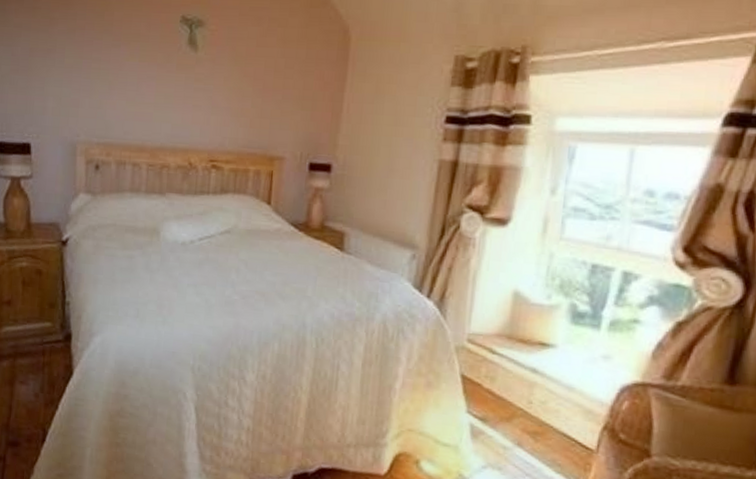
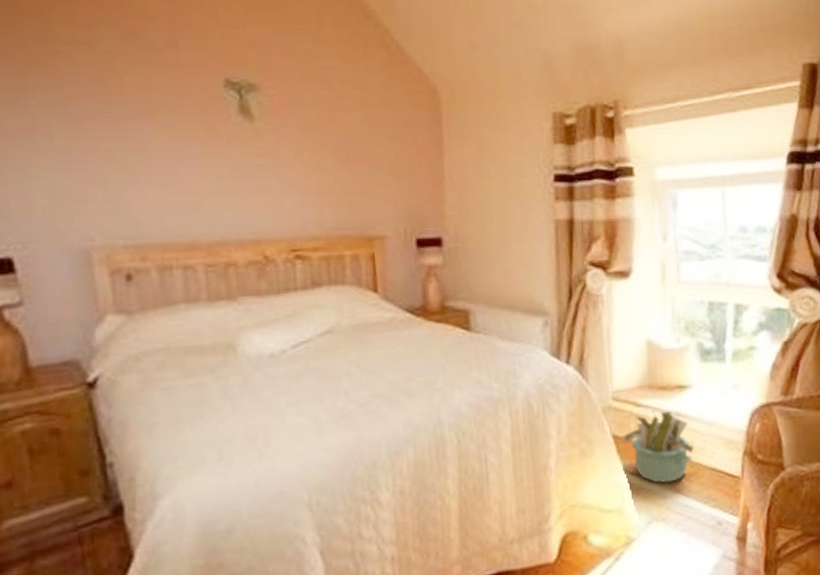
decorative plant: none [468,361,548,436] -> present [619,410,695,483]

